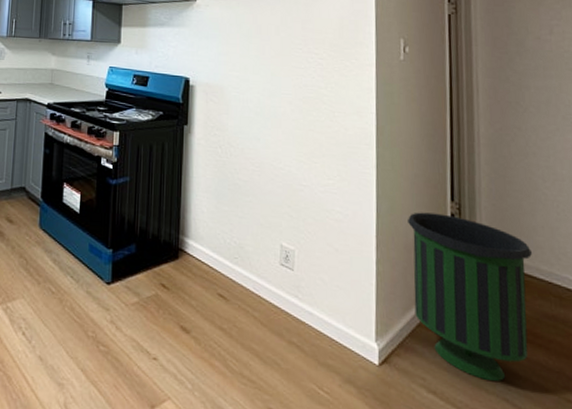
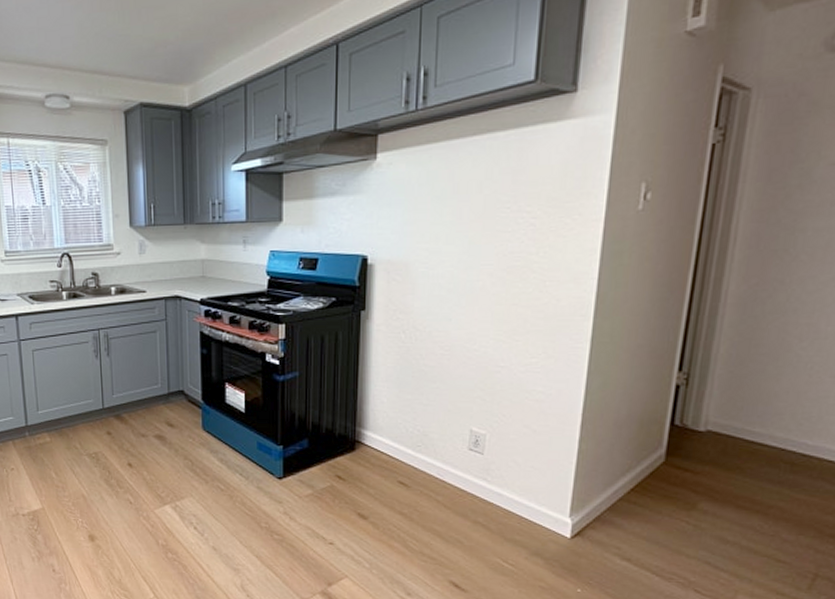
trash can: present [408,212,532,382] -> none [617,385,768,547]

